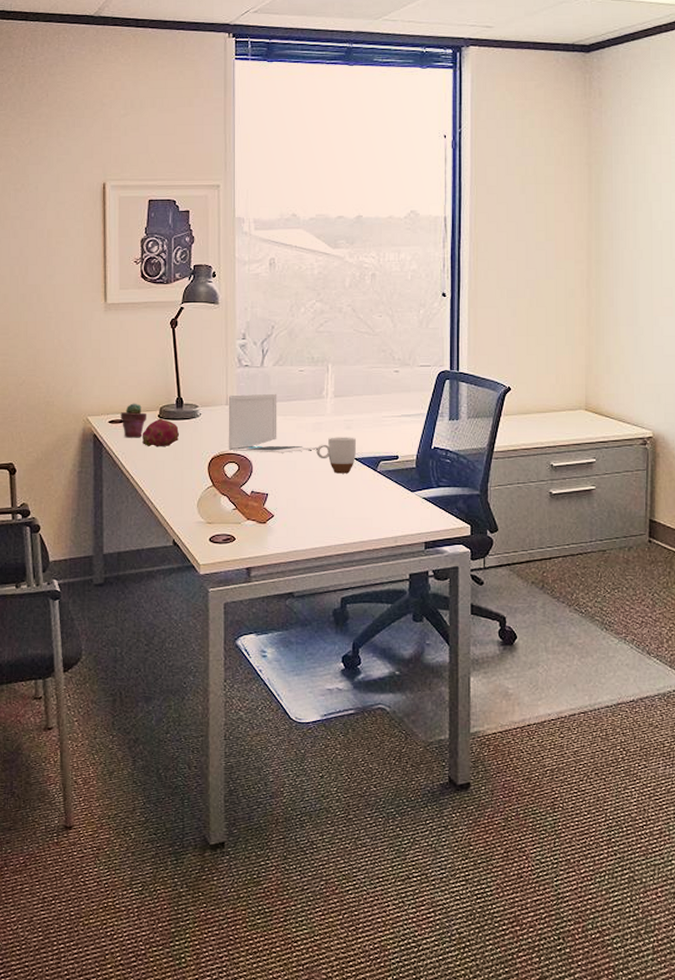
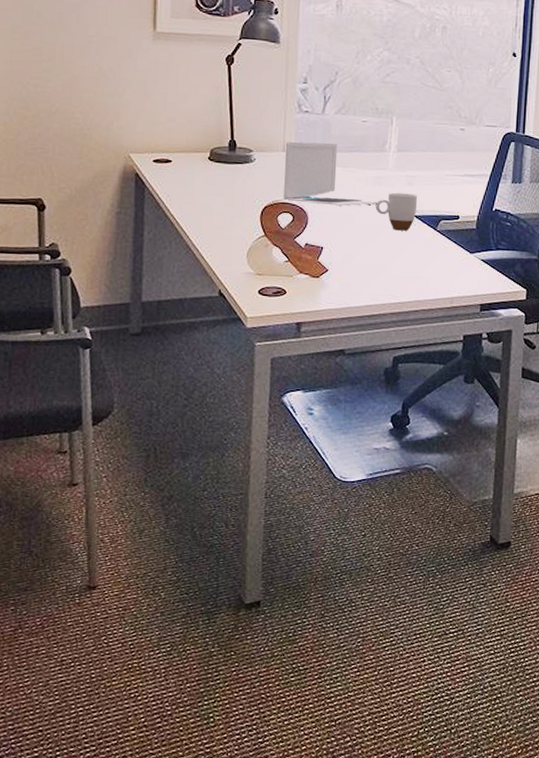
potted succulent: present [121,403,146,438] -> none [167,142,195,180]
fruit: present [141,418,179,447] -> none [189,160,230,192]

